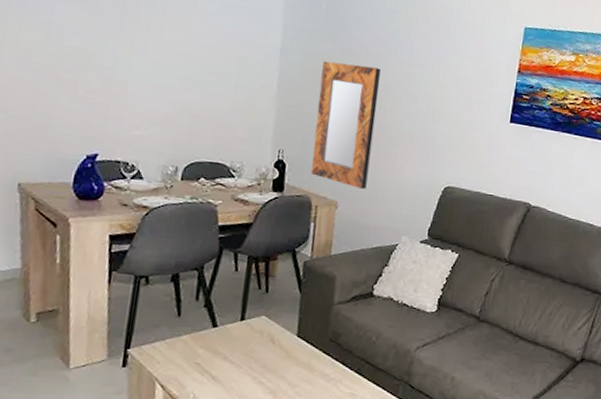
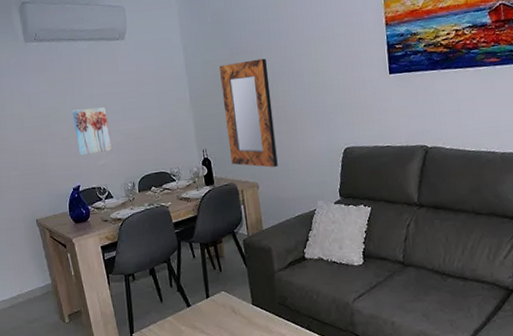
wall art: none [107,59,161,123] -> present [72,107,113,156]

